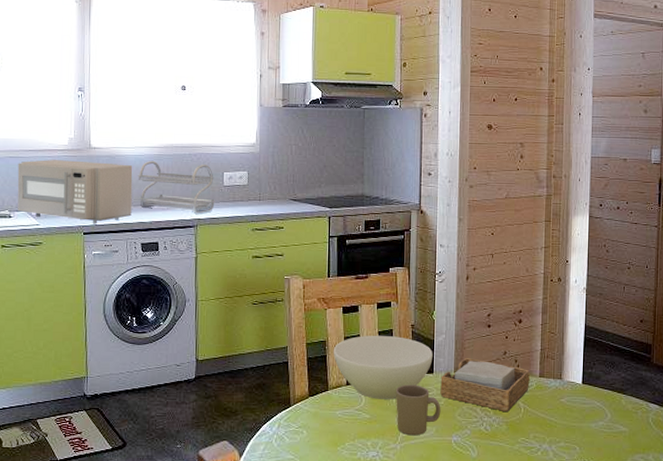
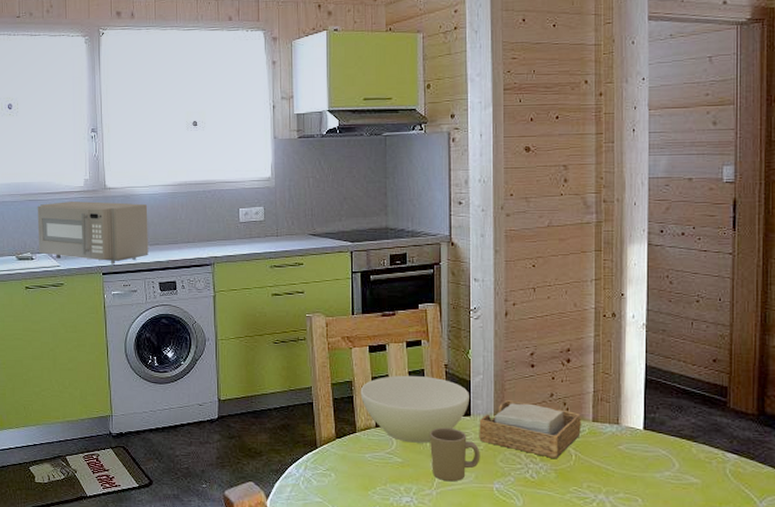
dish rack: present [138,161,215,215] -> none [153,199,231,253]

